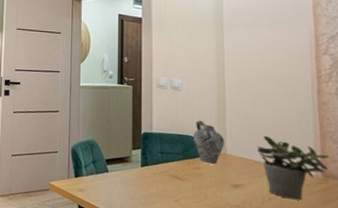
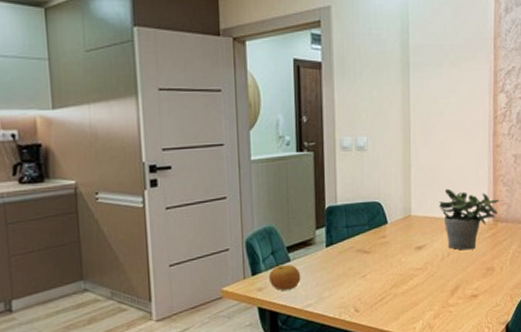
fruit: none [88,173,117,197] -> present [268,264,301,291]
ceramic jug: present [192,120,224,165] -> none [378,182,409,230]

